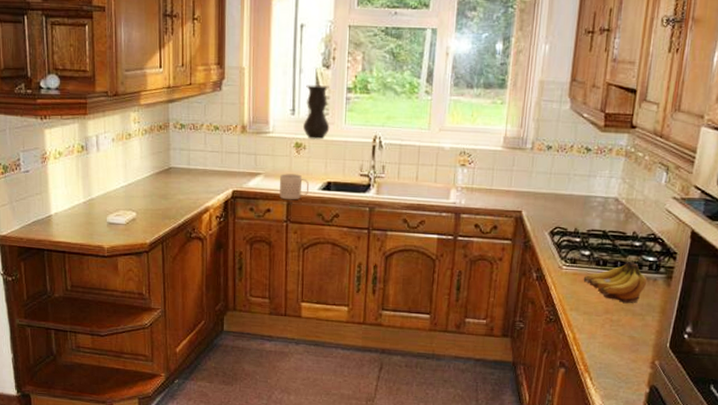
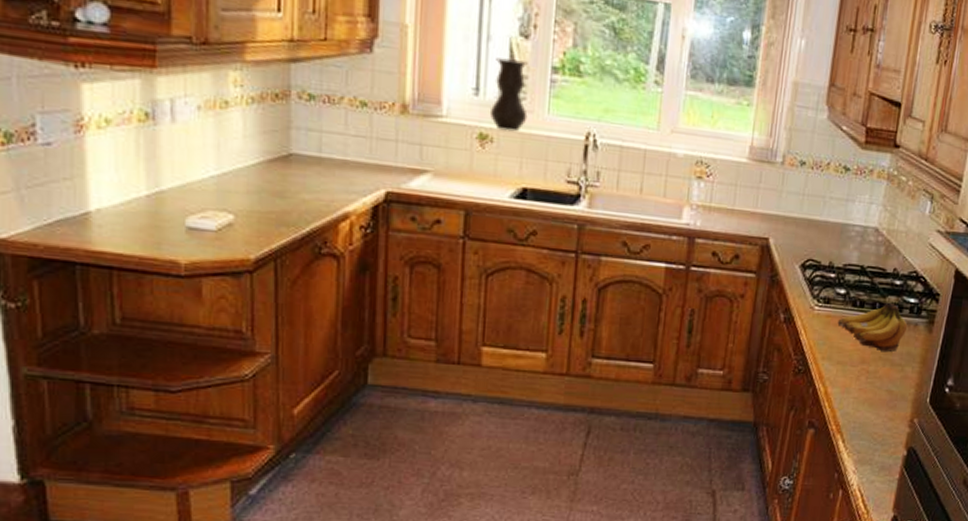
mug: present [279,173,310,200] -> none [454,173,498,210]

